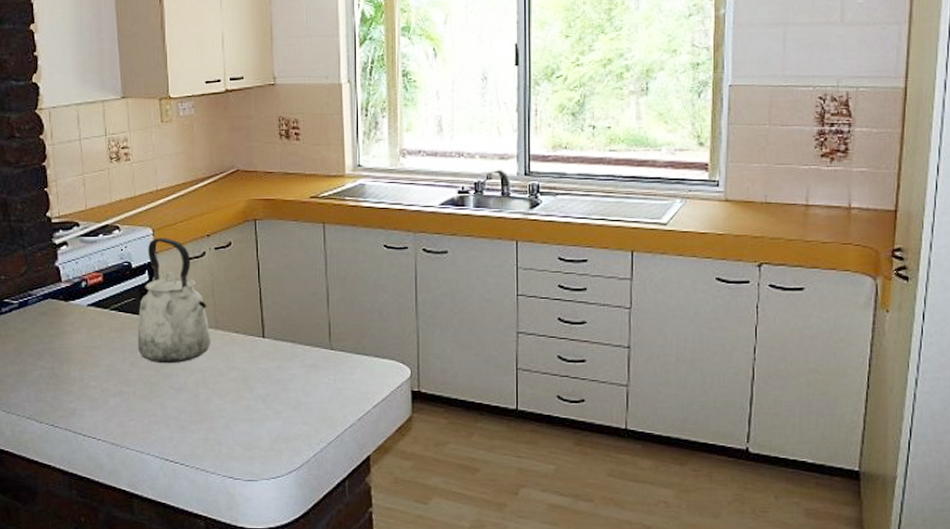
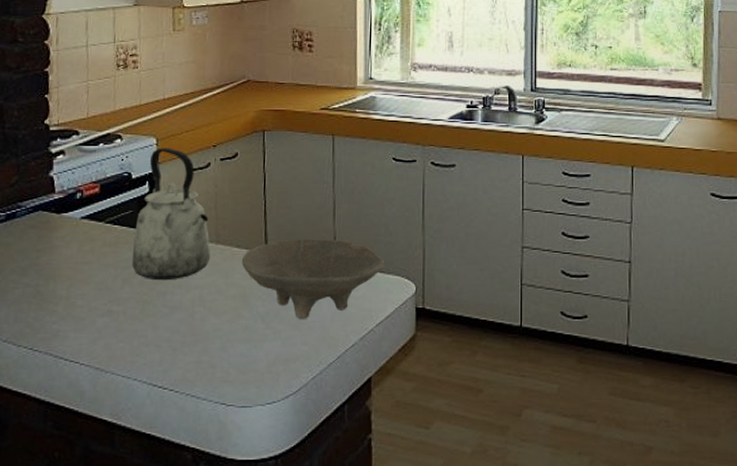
bowl: none [240,325,380,400] -> present [241,239,385,319]

